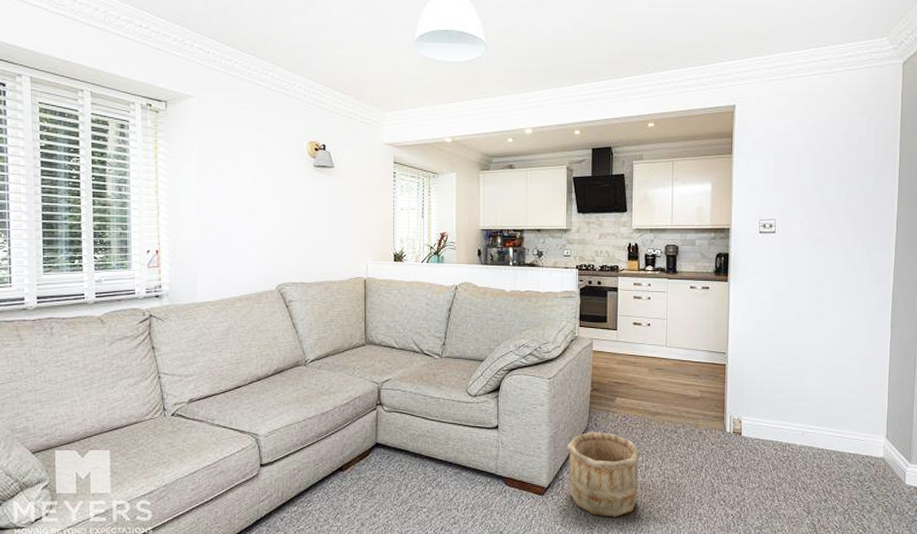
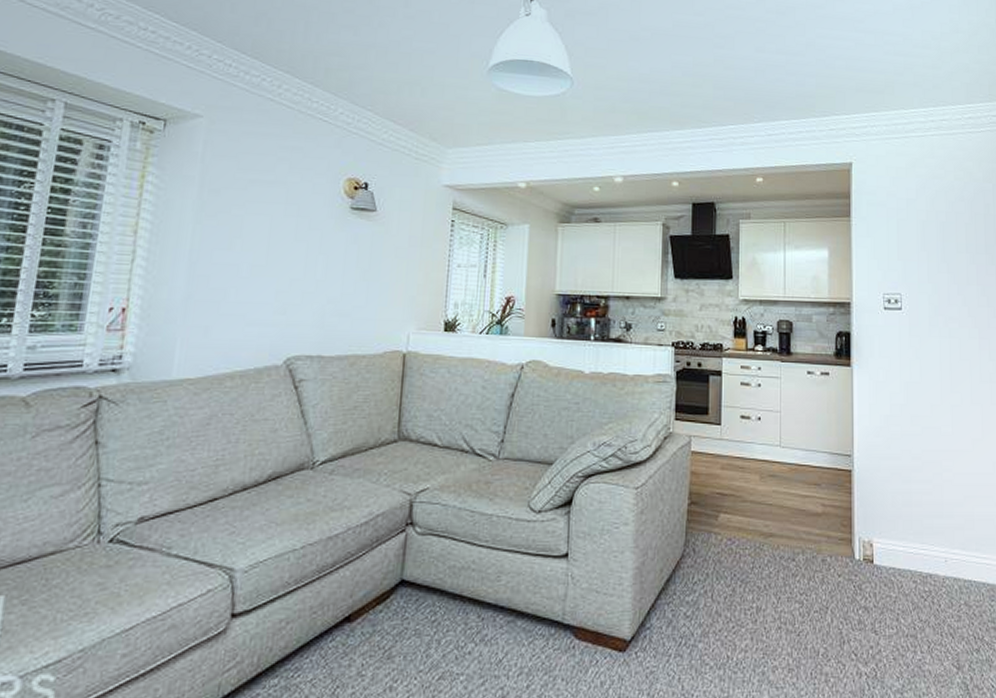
wooden bucket: present [566,431,641,517] -> none [656,560,750,681]

